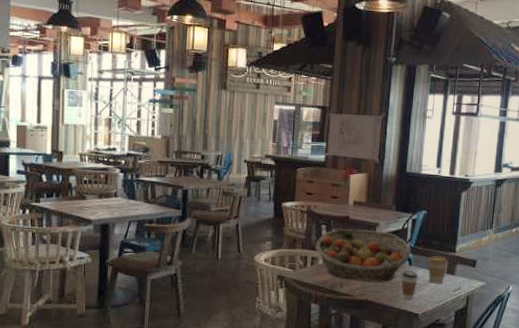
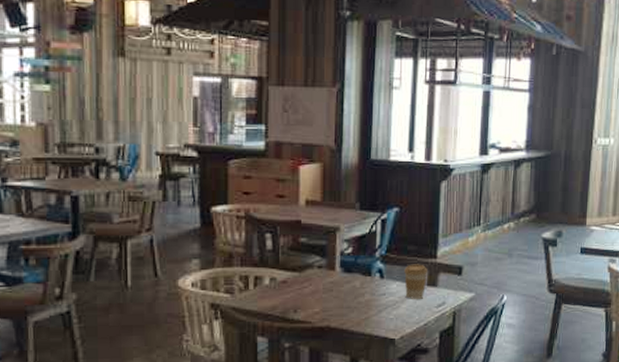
fruit basket: present [315,229,411,283] -> none [259,236,382,304]
coffee cup: present [401,271,418,300] -> none [371,285,392,322]

